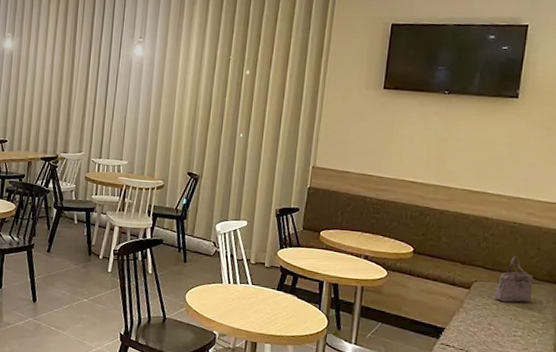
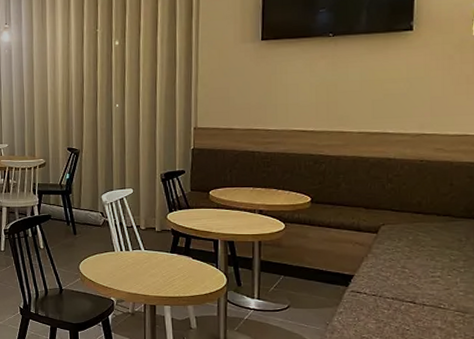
handbag: present [493,256,534,303] -> none [405,195,449,244]

